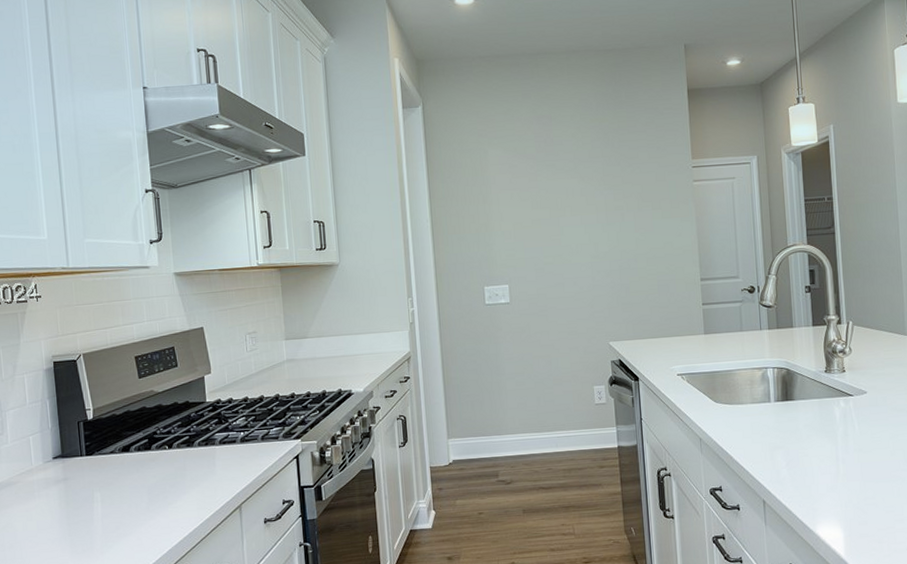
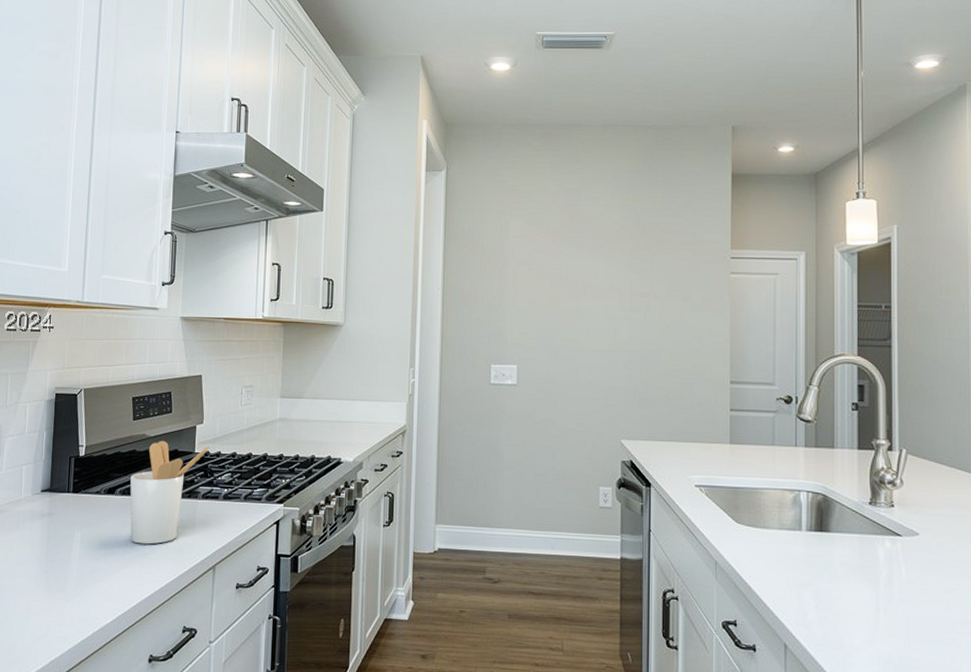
utensil holder: none [144,394,220,496] -> present [130,440,209,545]

